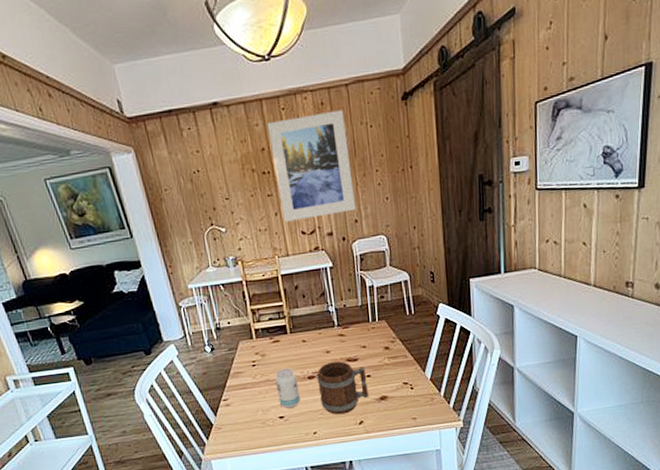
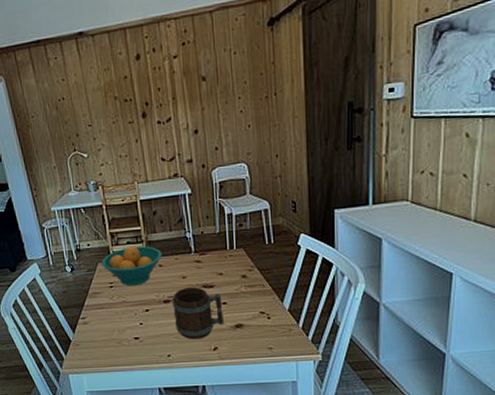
fruit bowl: none [243,321,305,364] -> present [101,246,162,286]
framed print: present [267,109,357,222] -> none [130,37,217,149]
beverage can: present [275,368,300,409] -> none [131,291,156,331]

